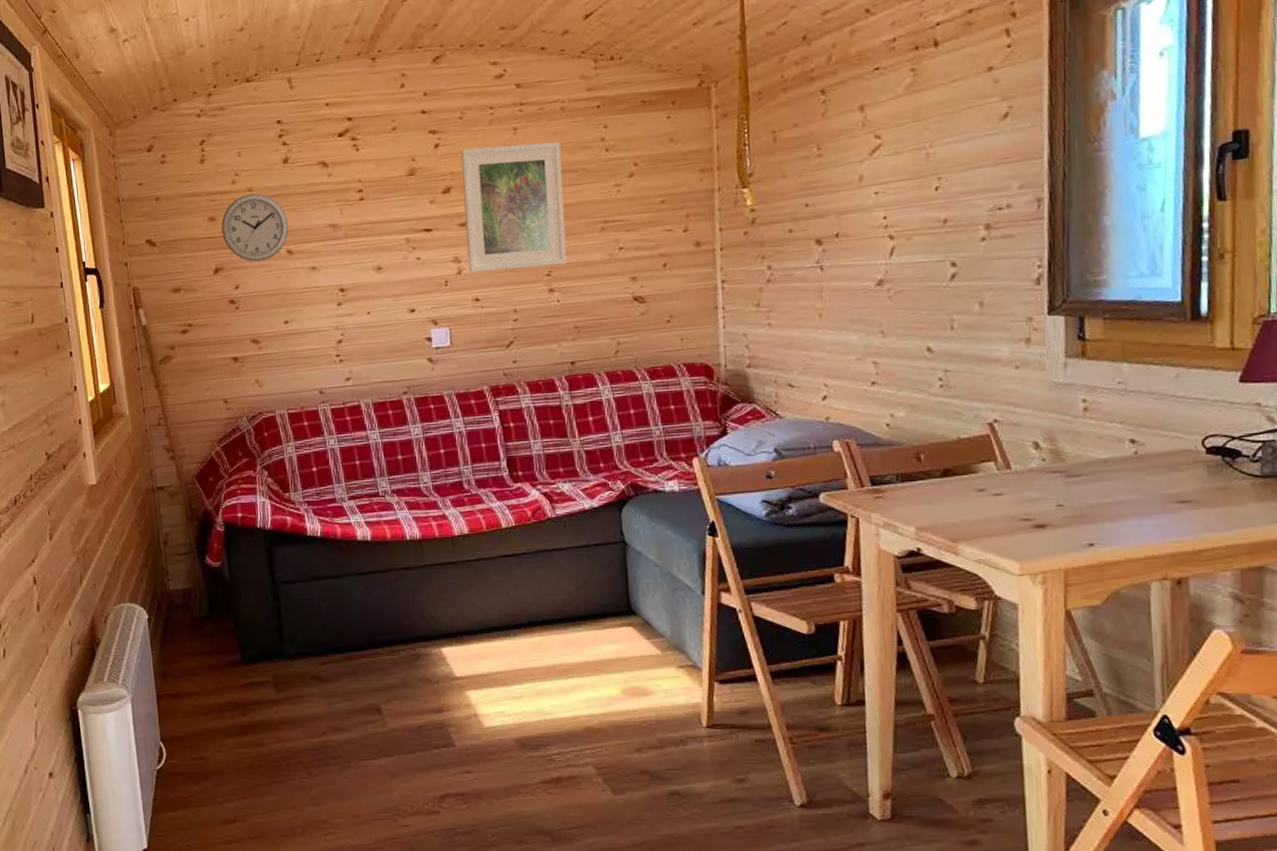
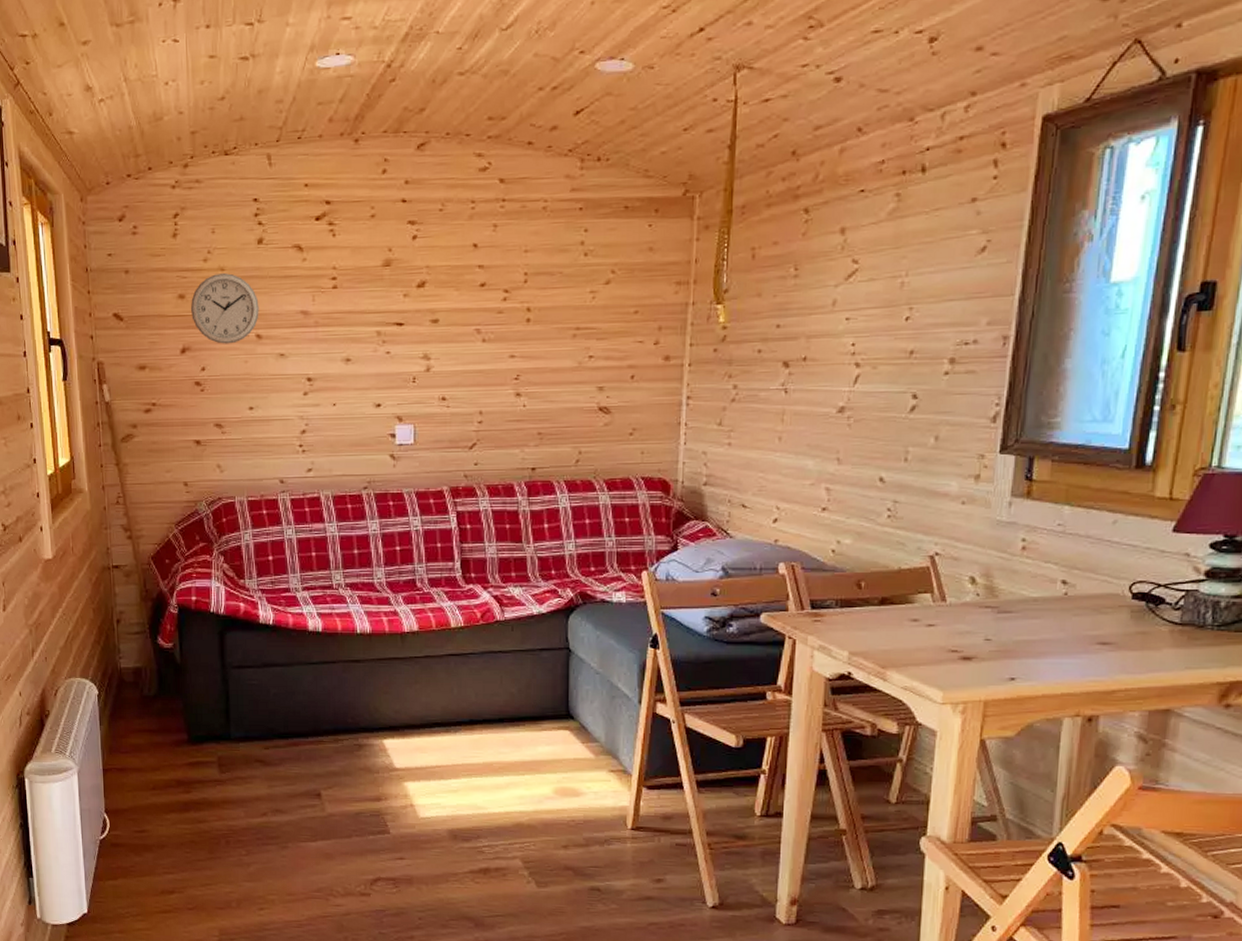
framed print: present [460,141,567,272] -> none [437,241,539,371]

